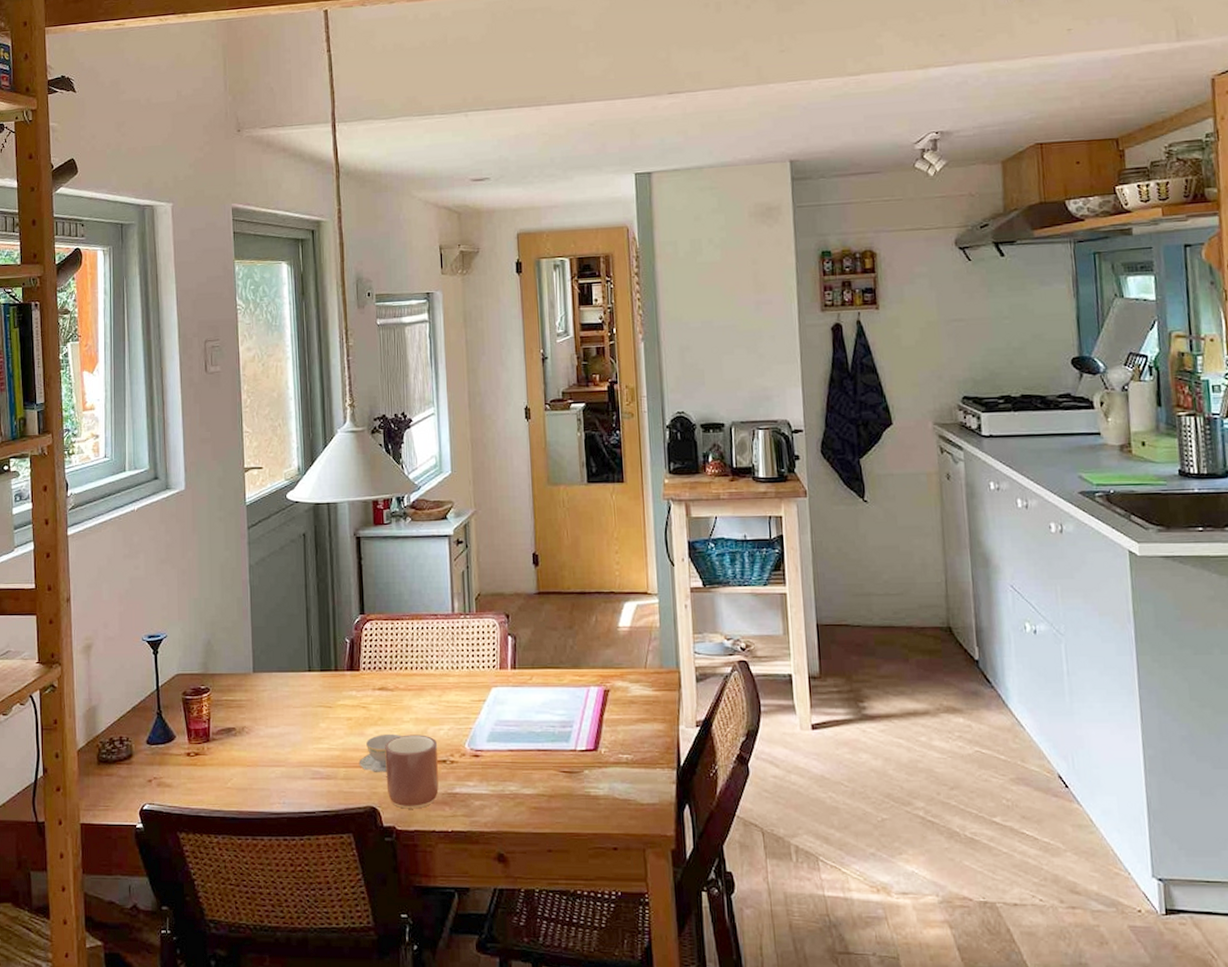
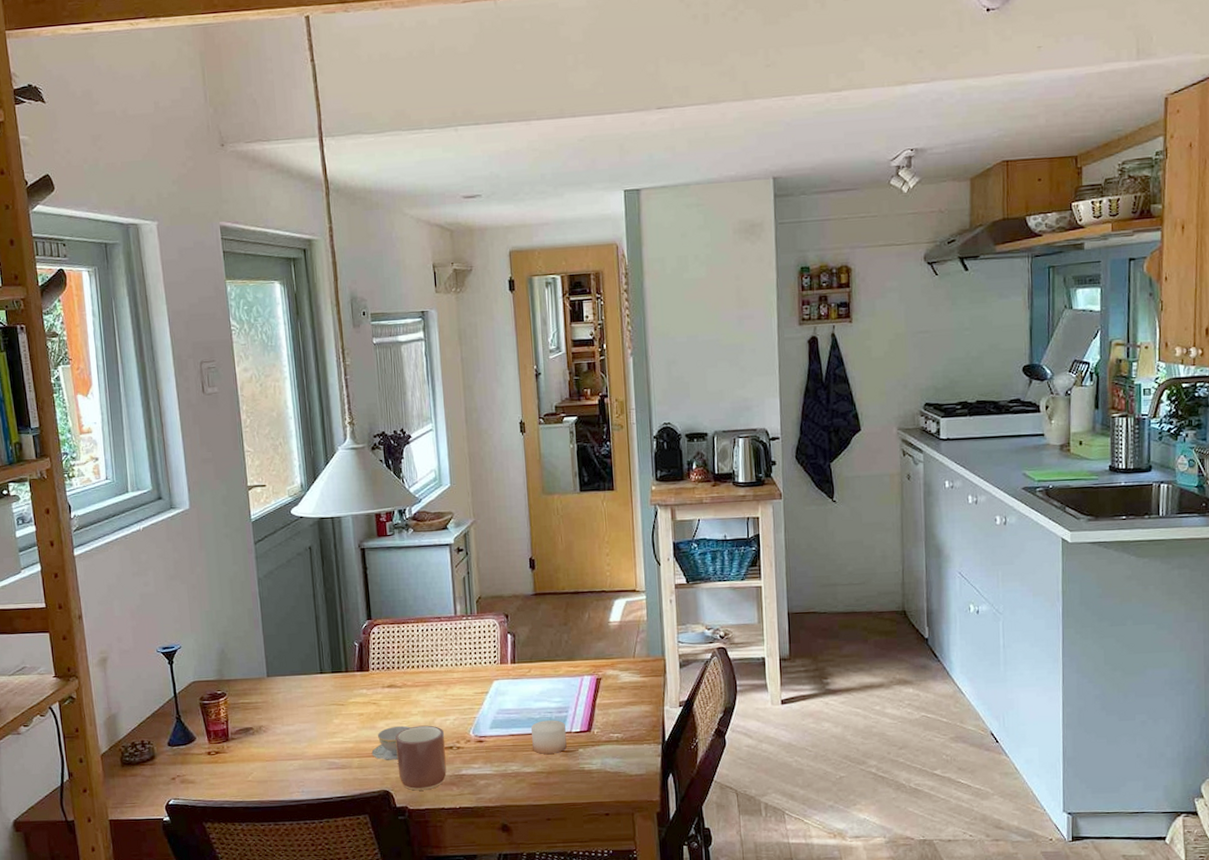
candle: none [532,735,571,774] -> present [531,720,567,754]

